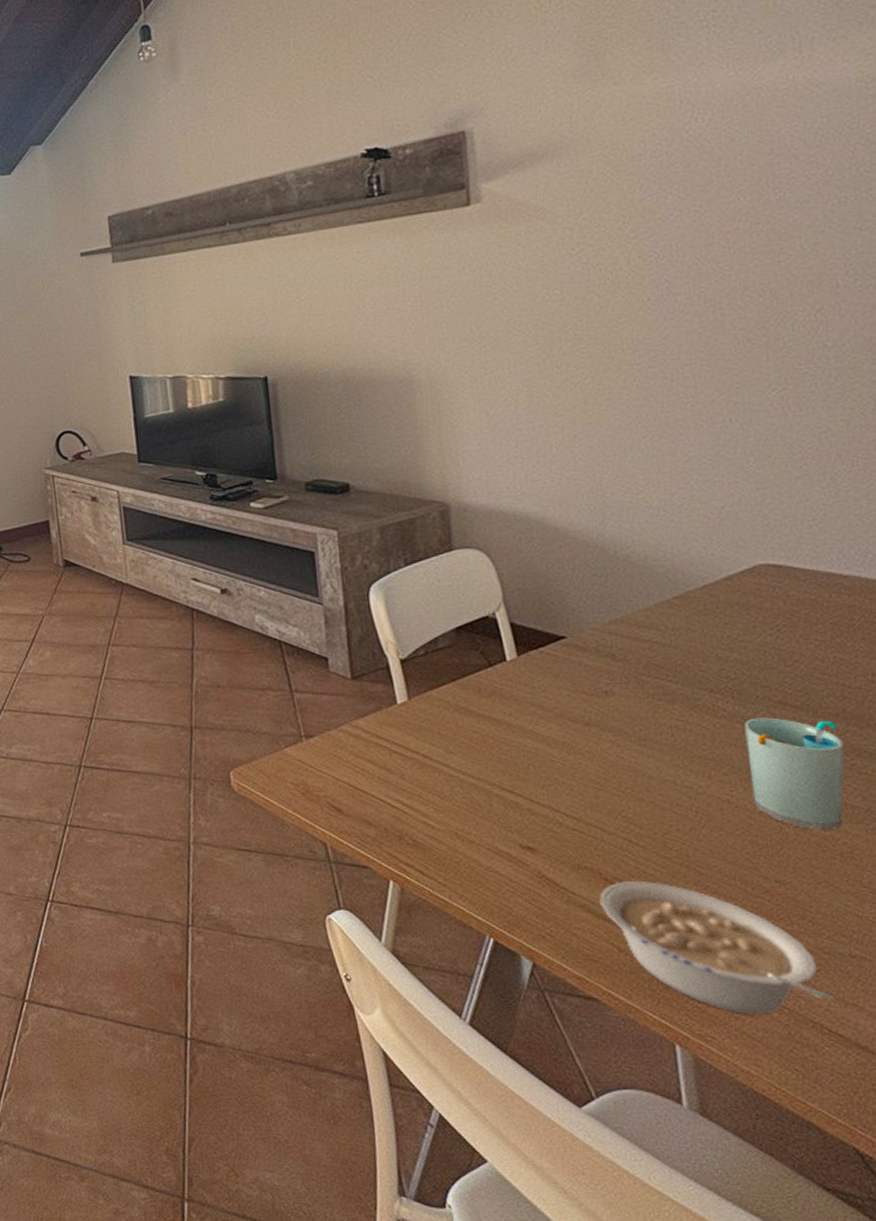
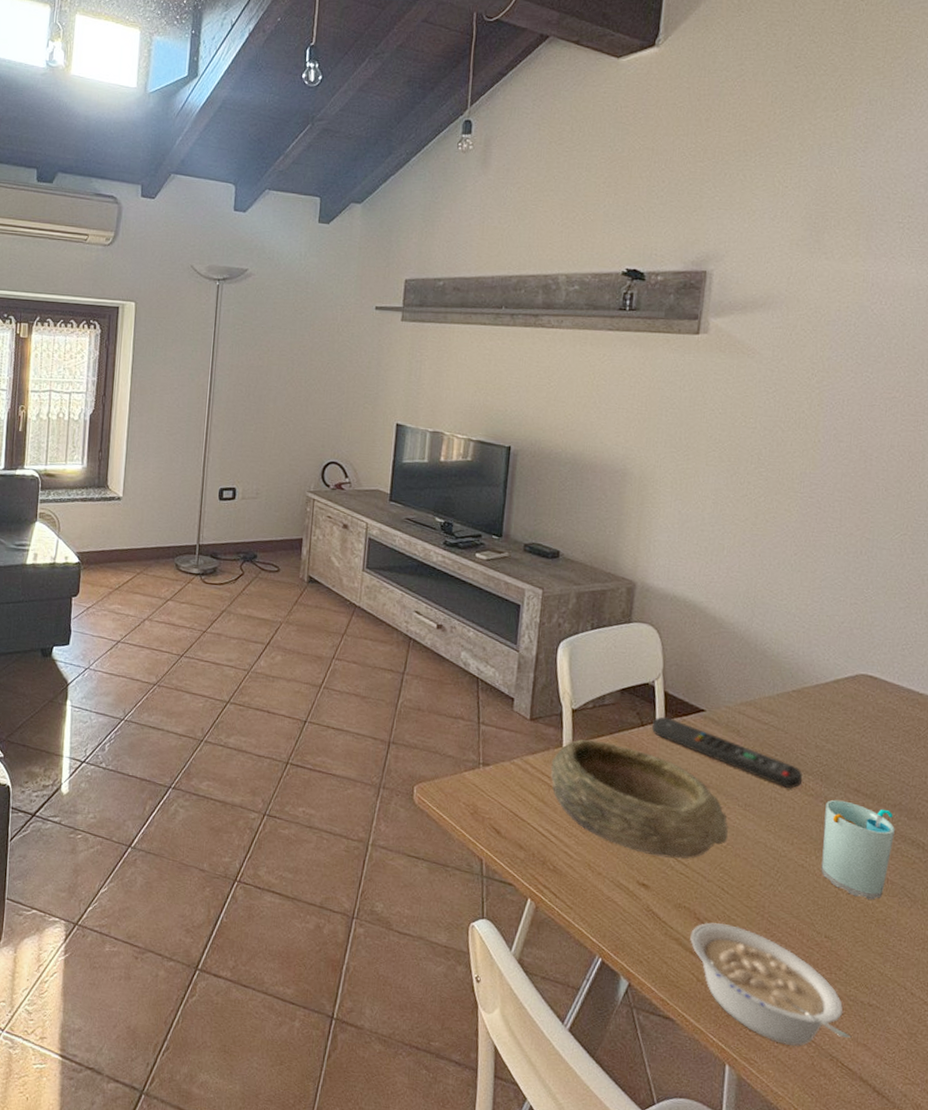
bowl: none [387,691,625,813] -> present [550,739,729,859]
remote control: none [502,651,707,712] -> present [652,716,802,788]

